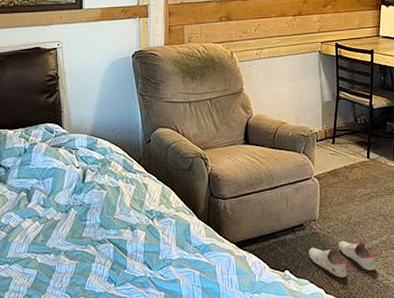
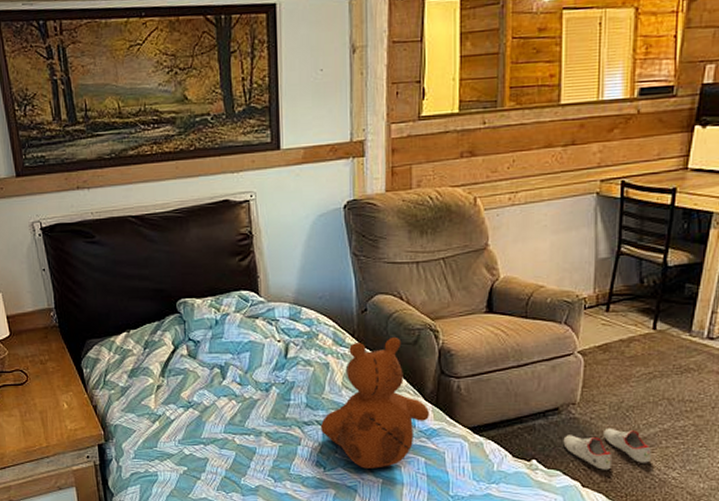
teddy bear: none [112,164,203,283] -> present [321,336,430,469]

